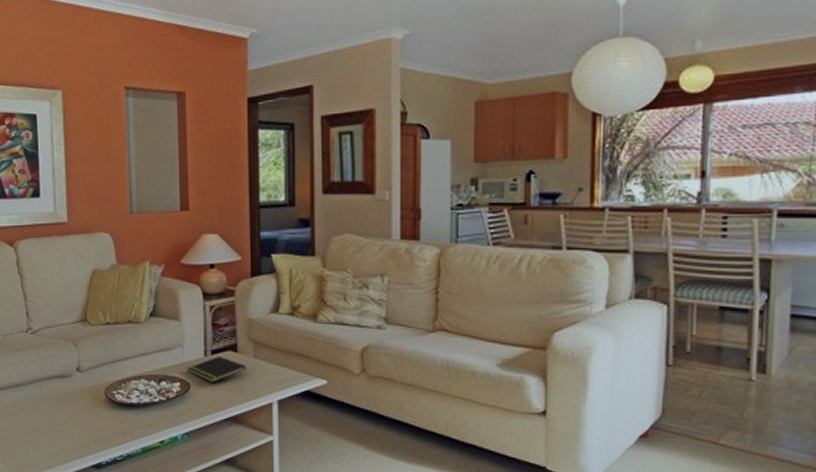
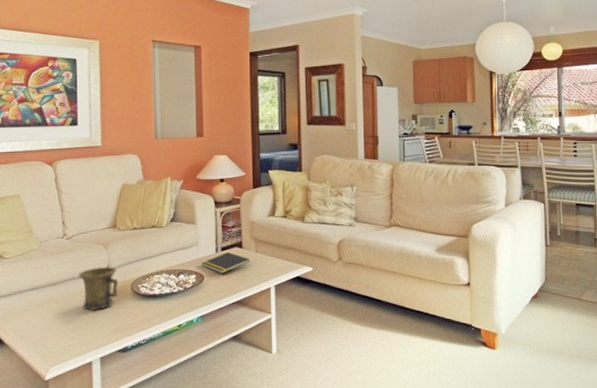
mug: none [46,367,91,419] -> present [79,266,119,311]

